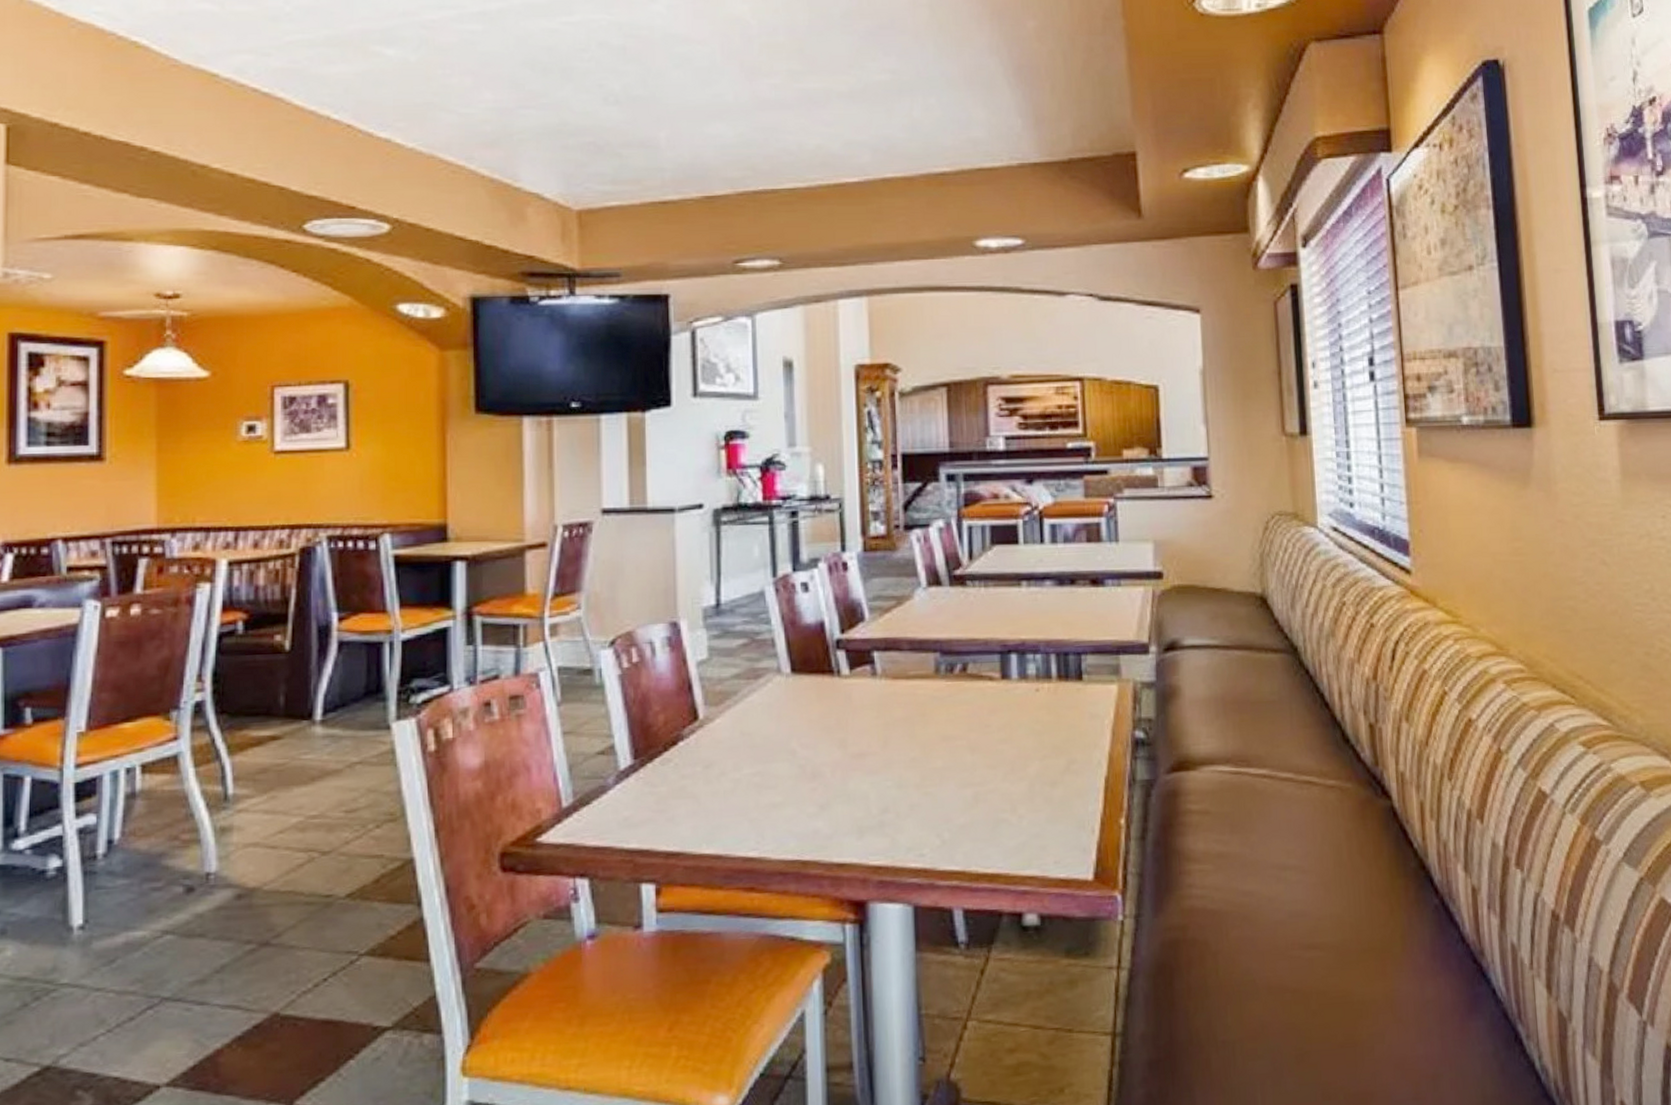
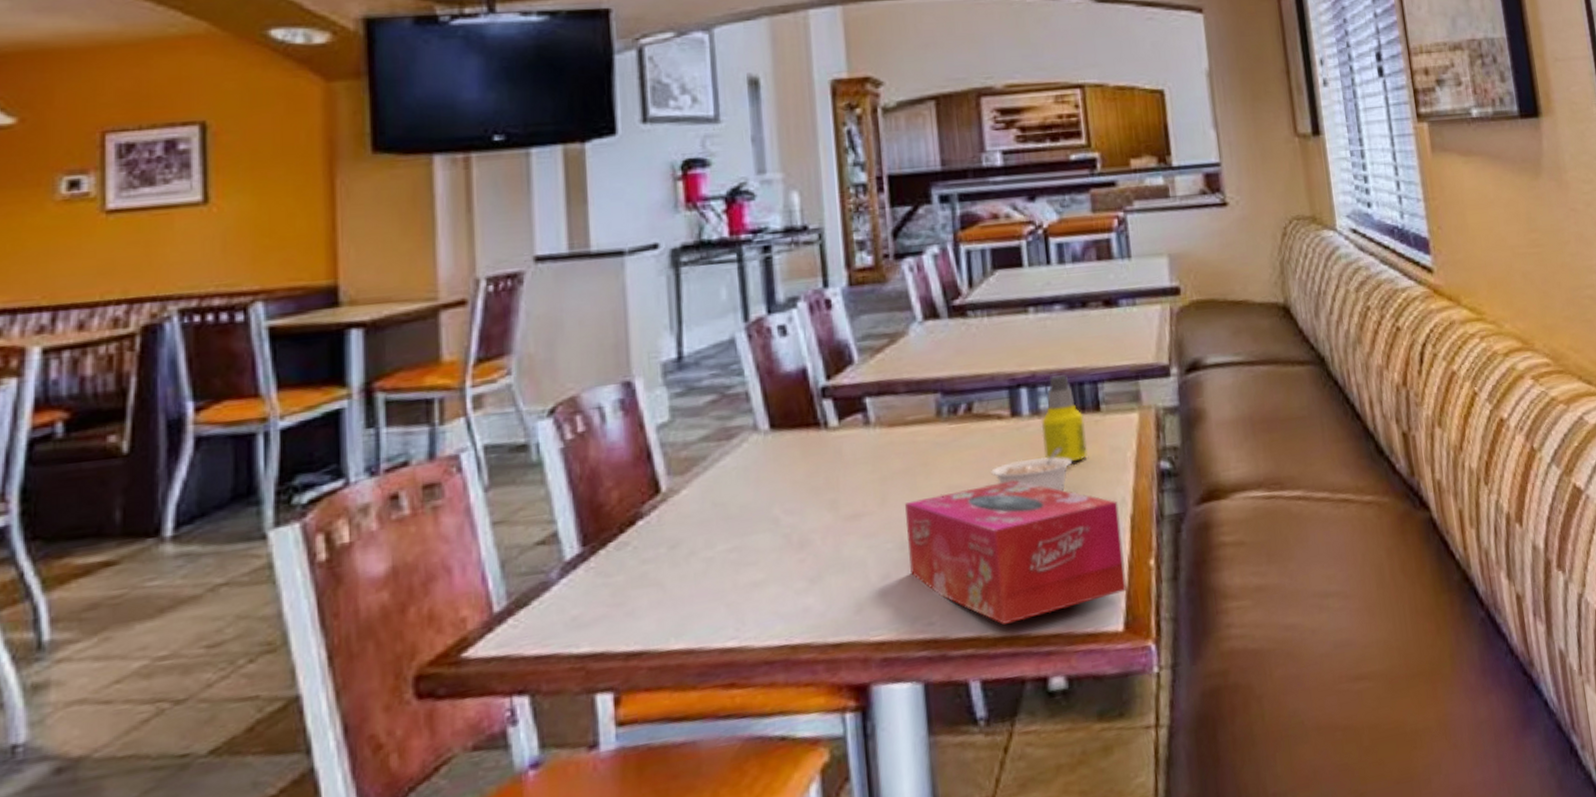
tissue box: none [904,736,1098,863] -> present [905,480,1127,625]
legume: none [981,710,1055,750] -> present [991,447,1073,492]
bottle: none [1027,645,1068,723] -> present [1040,375,1087,461]

